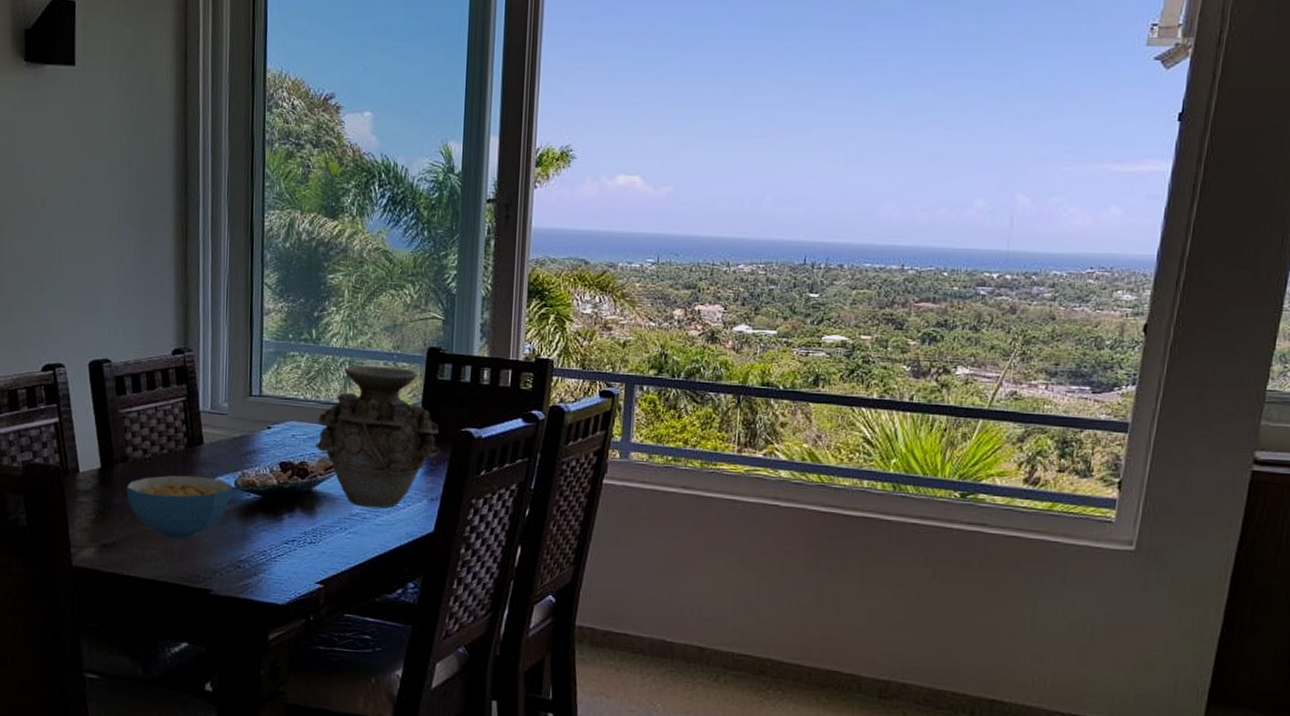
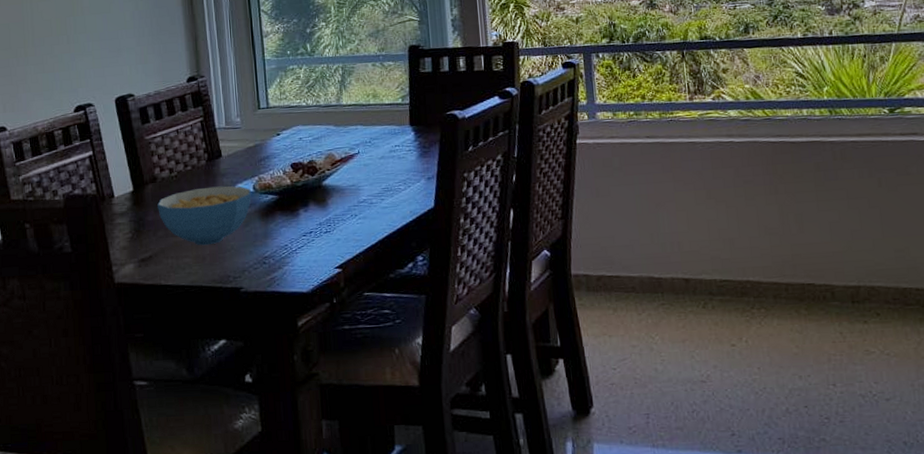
vase: present [314,366,440,508] -> none [320,66,431,194]

